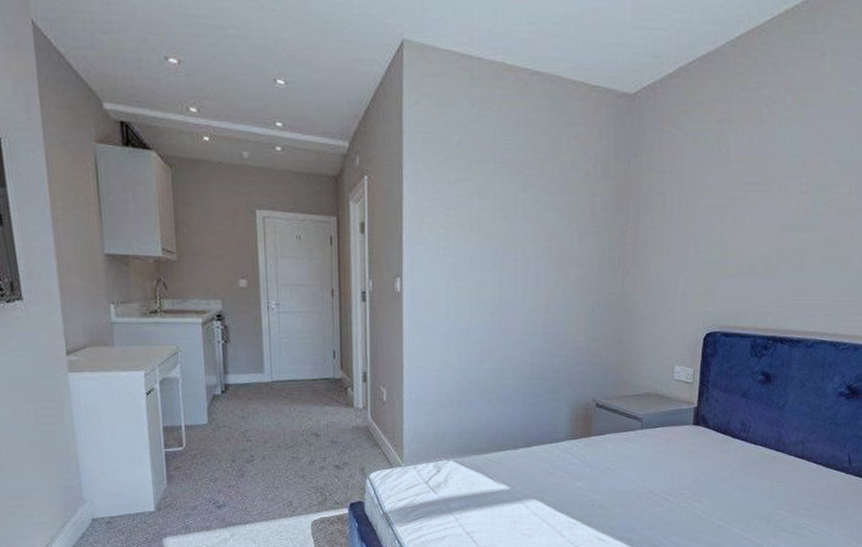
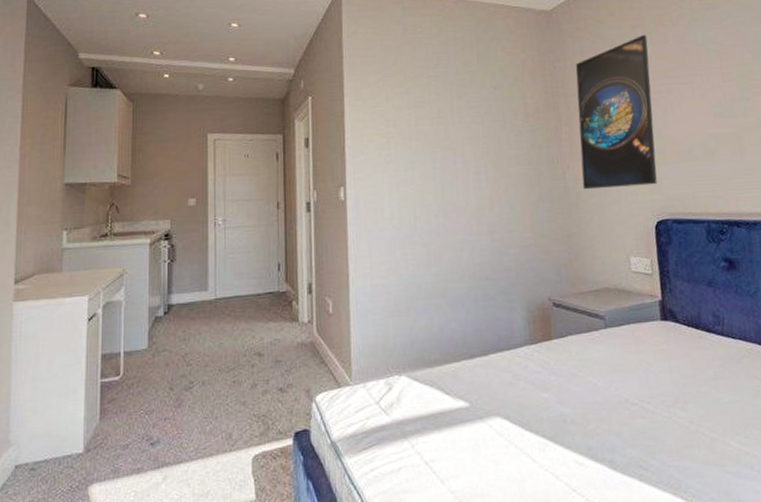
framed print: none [640,131,732,297] -> present [575,34,657,190]

